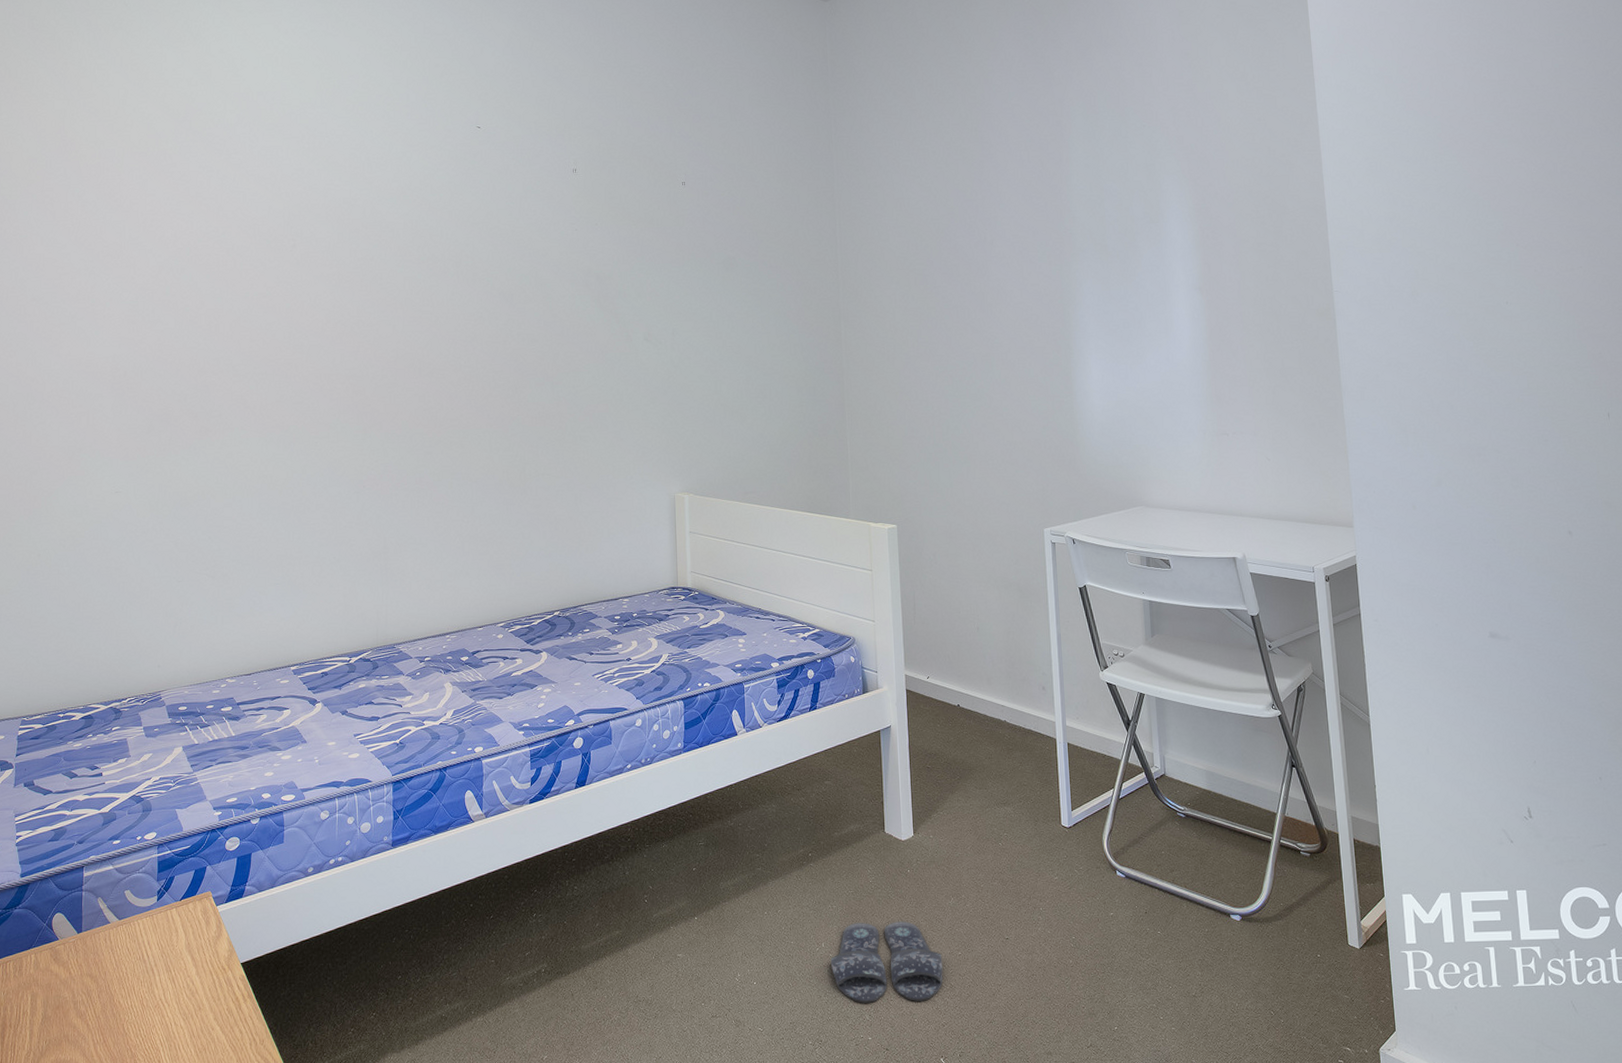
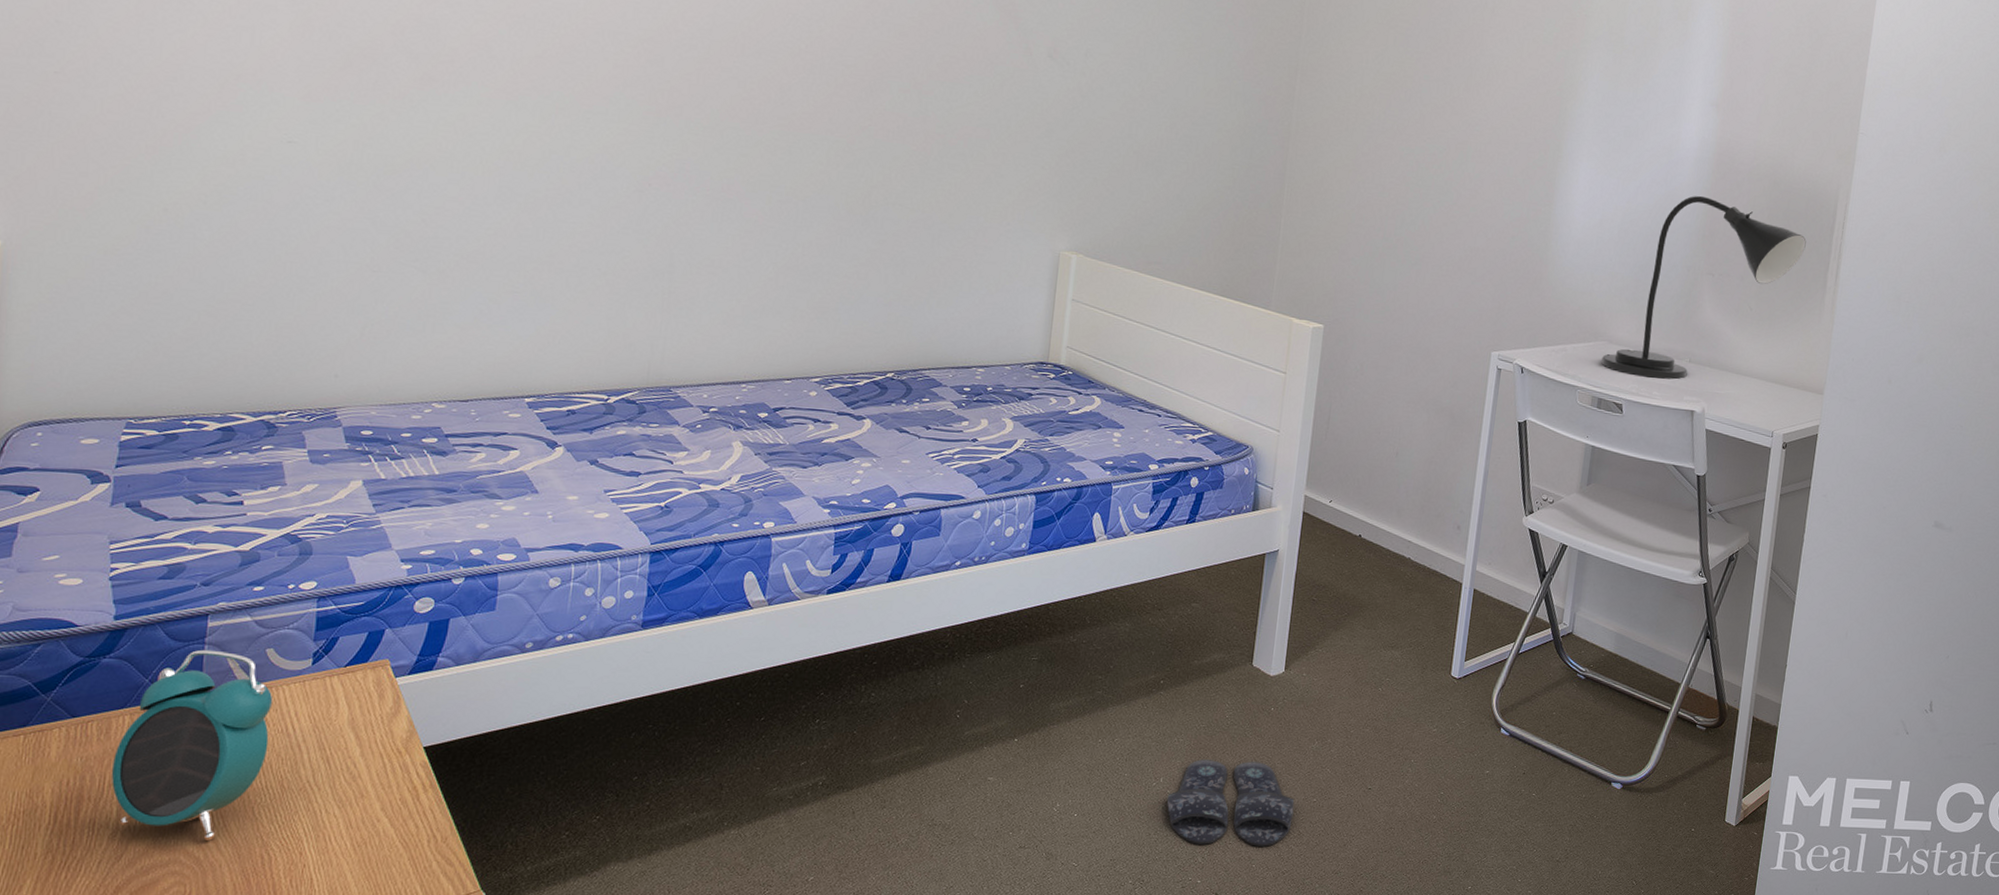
alarm clock: none [25,895,131,1055] -> present [112,649,272,841]
desk lamp: none [1142,367,1307,533] -> present [1601,195,1806,380]

